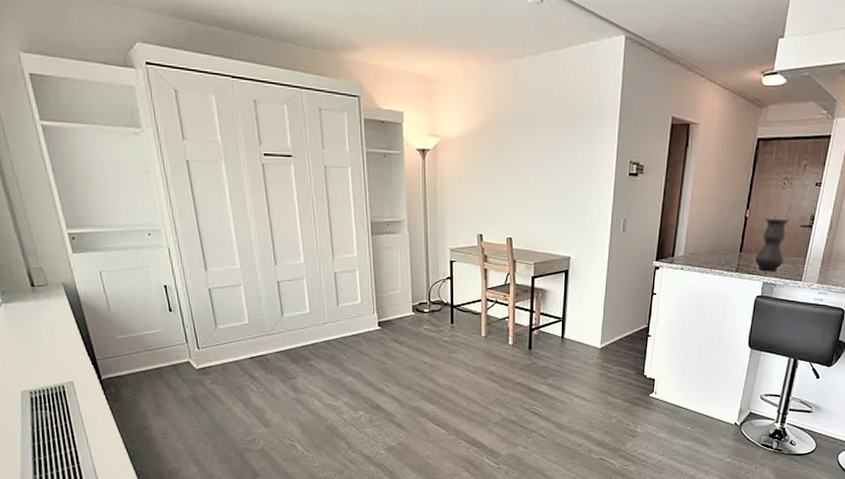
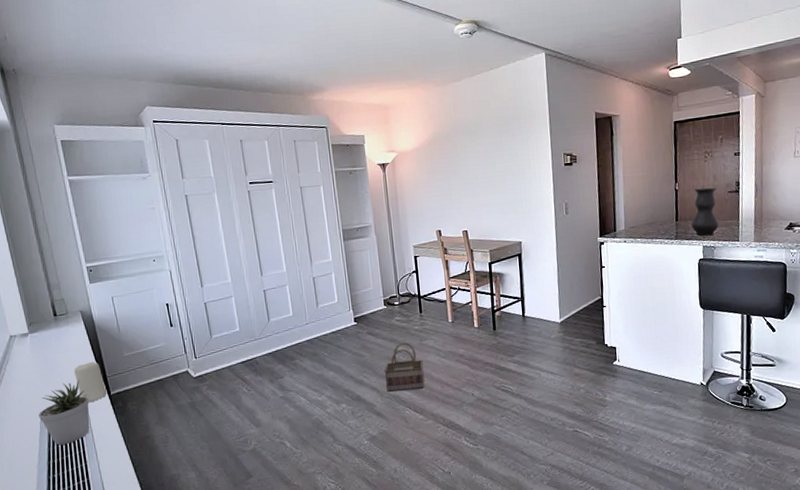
potted plant: none [18,359,79,427] -> present [38,379,90,445]
candle: none [58,341,98,386] -> present [74,361,107,403]
basket: none [407,353,450,403] -> present [384,342,425,392]

